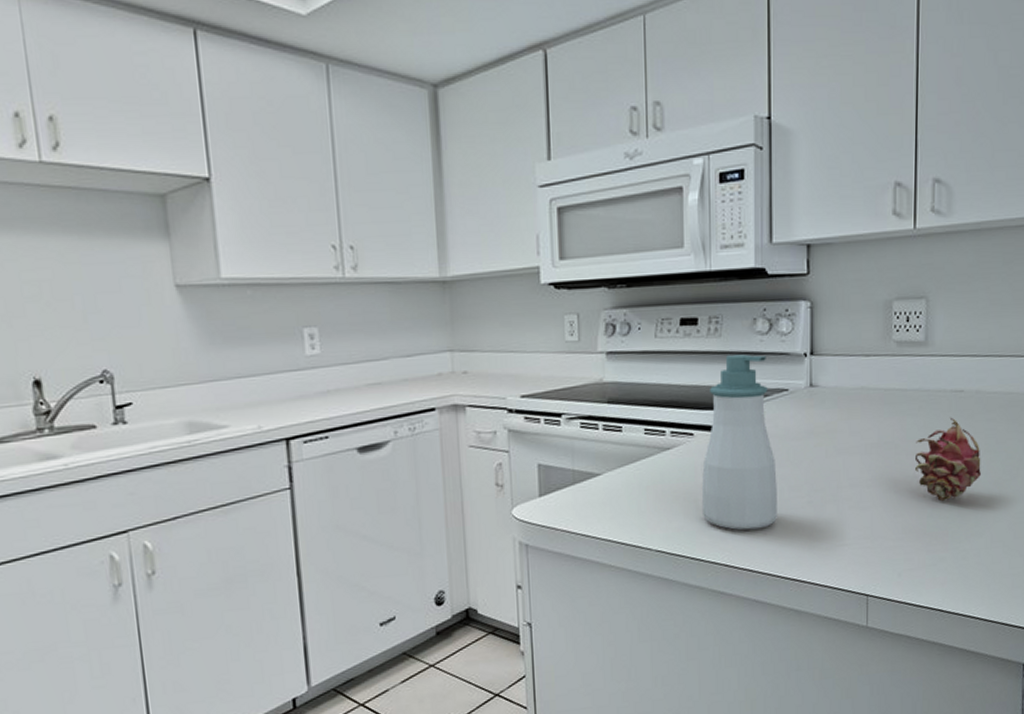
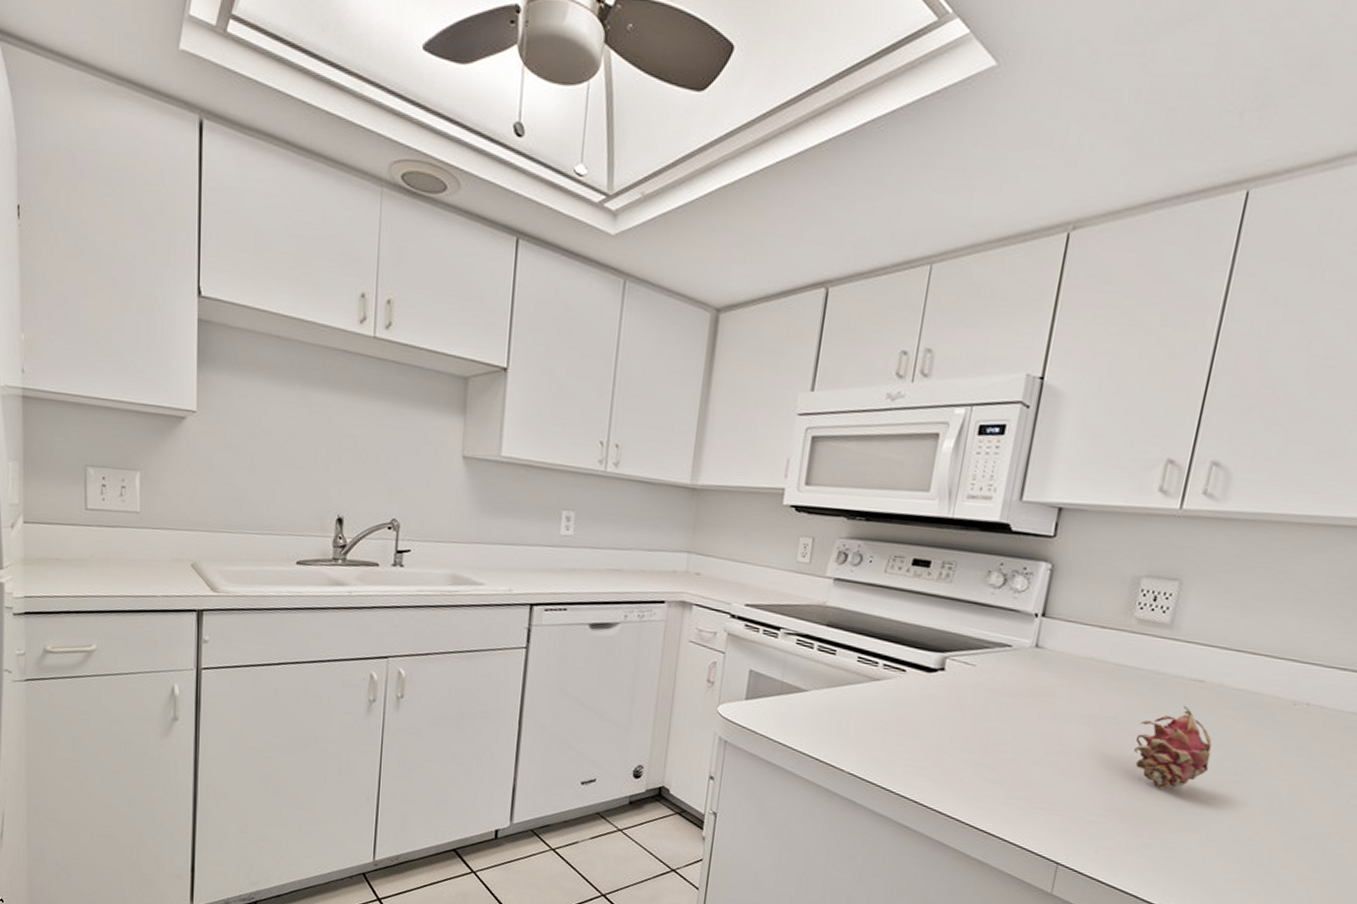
soap bottle: present [702,354,777,530] -> none [901,602,995,775]

